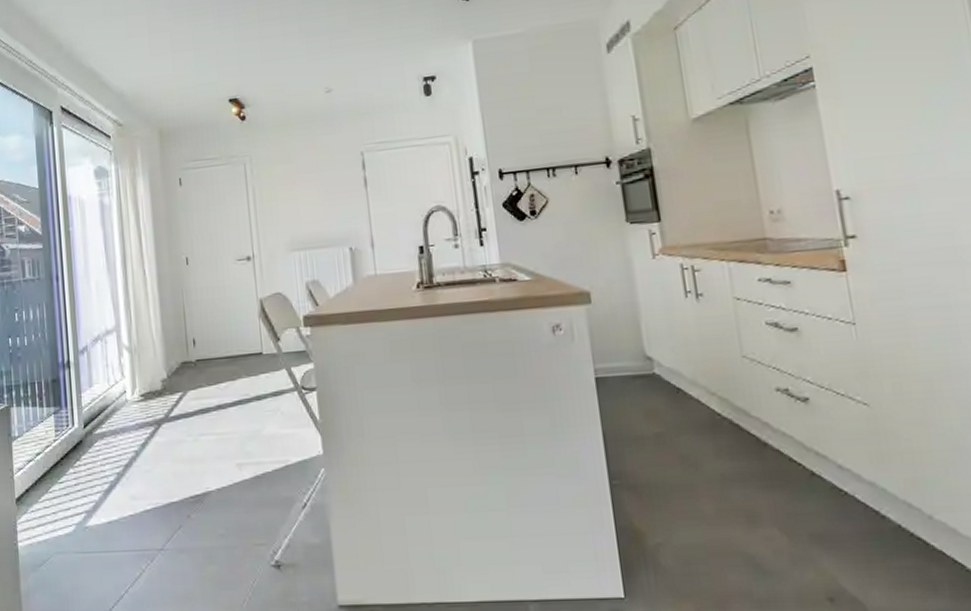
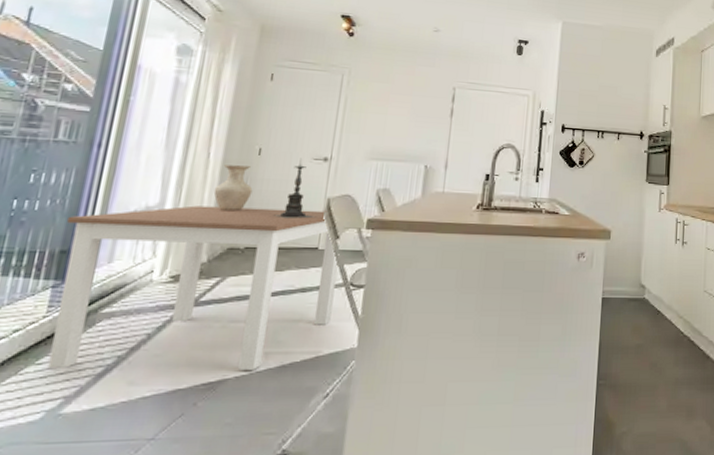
dining table: none [50,313,291,487] -> present [47,205,340,370]
vase: none [156,277,190,326] -> present [213,165,253,212]
candle holder: none [214,261,252,327] -> present [274,158,314,219]

